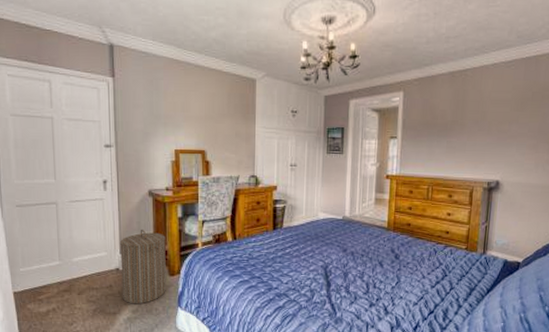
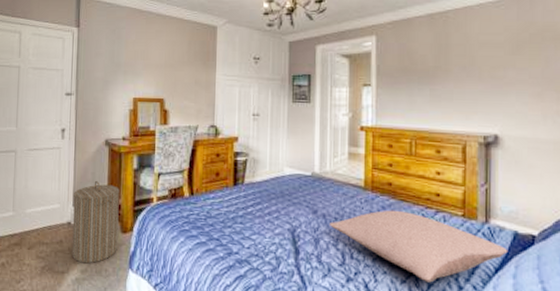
pillow: none [357,246,499,304] -> present [330,210,509,283]

